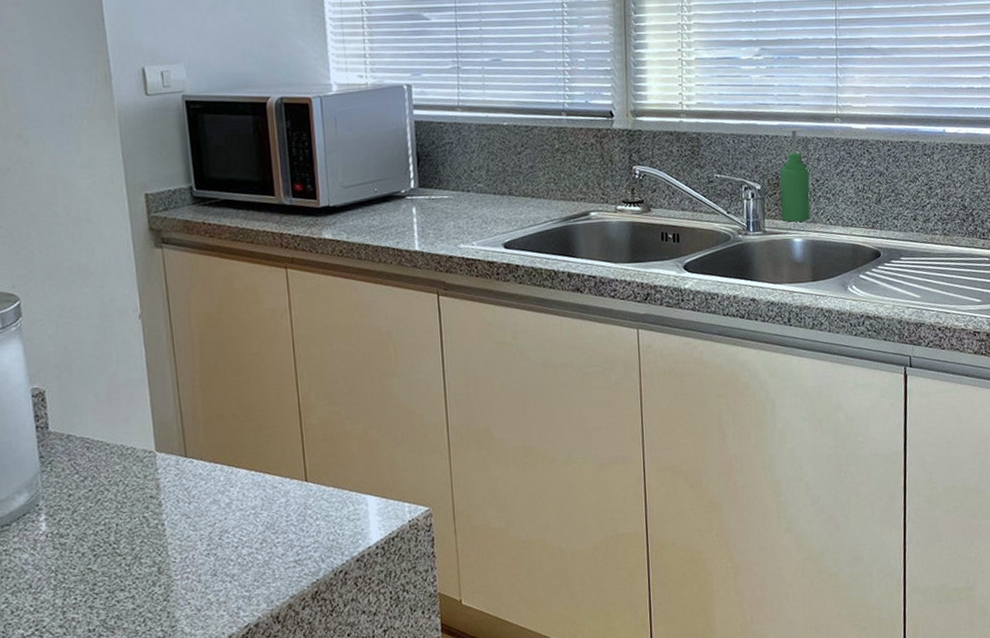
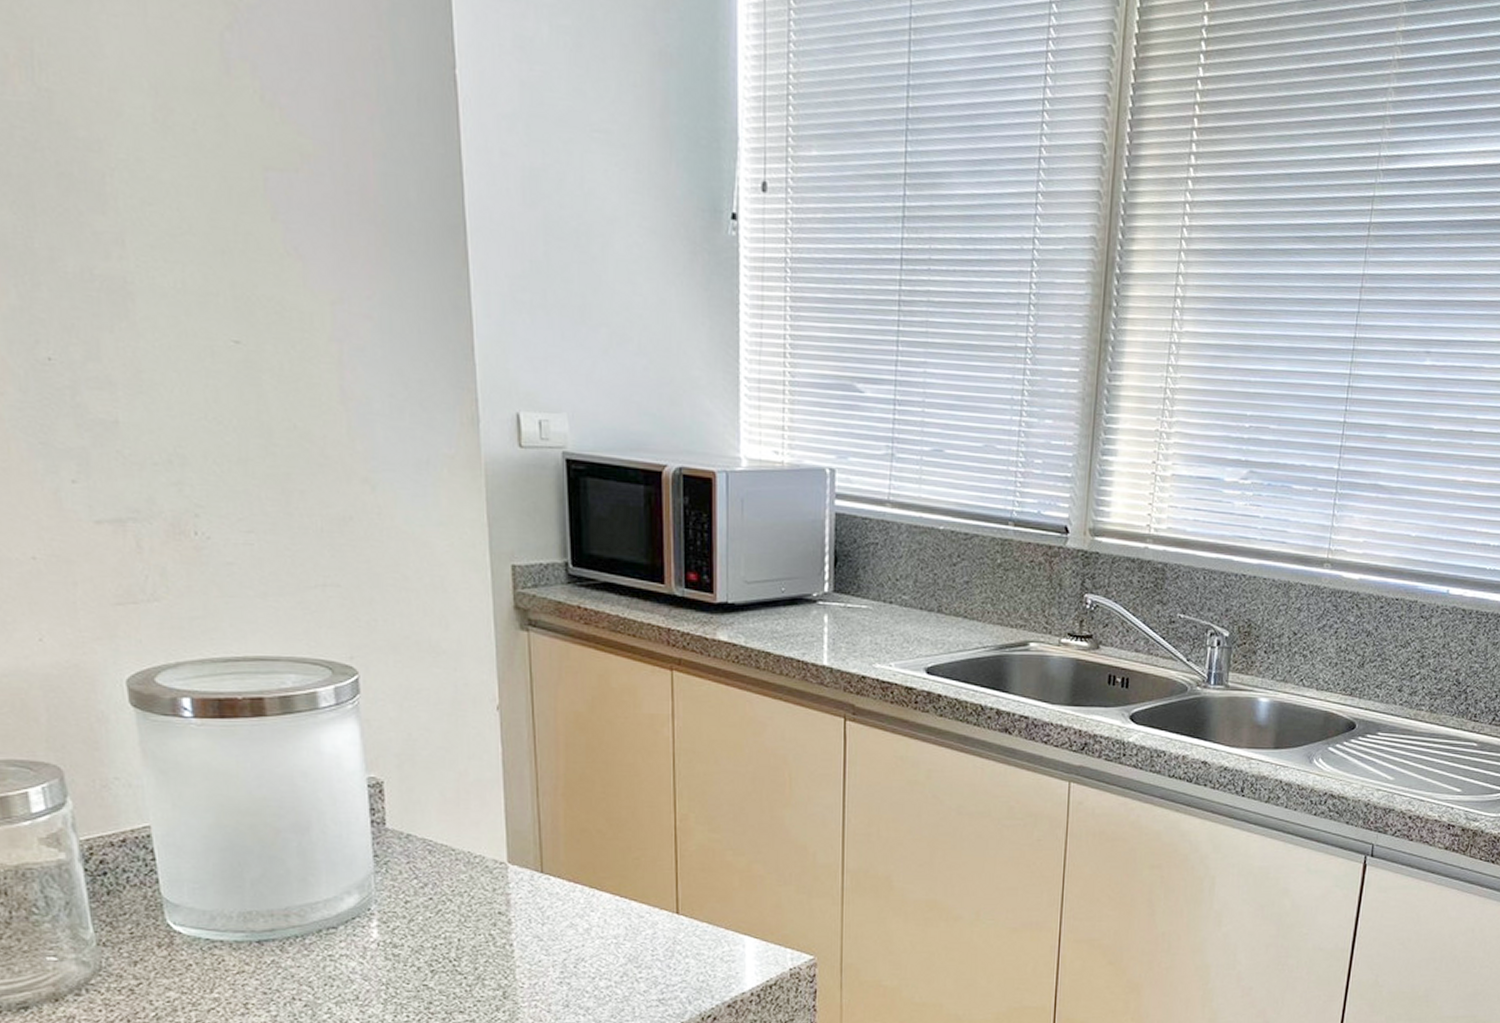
soap dispenser: present [780,127,811,222] -> none [1248,568,1288,679]

